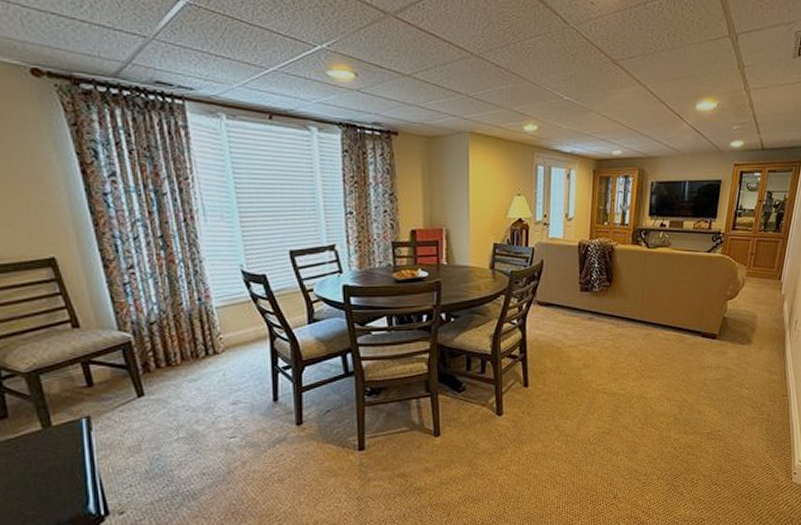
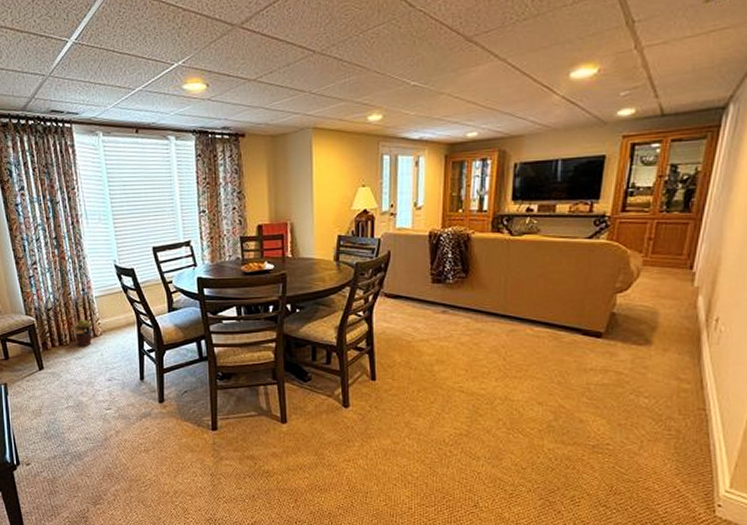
potted plant: none [181,334,212,367] -> present [70,319,92,347]

